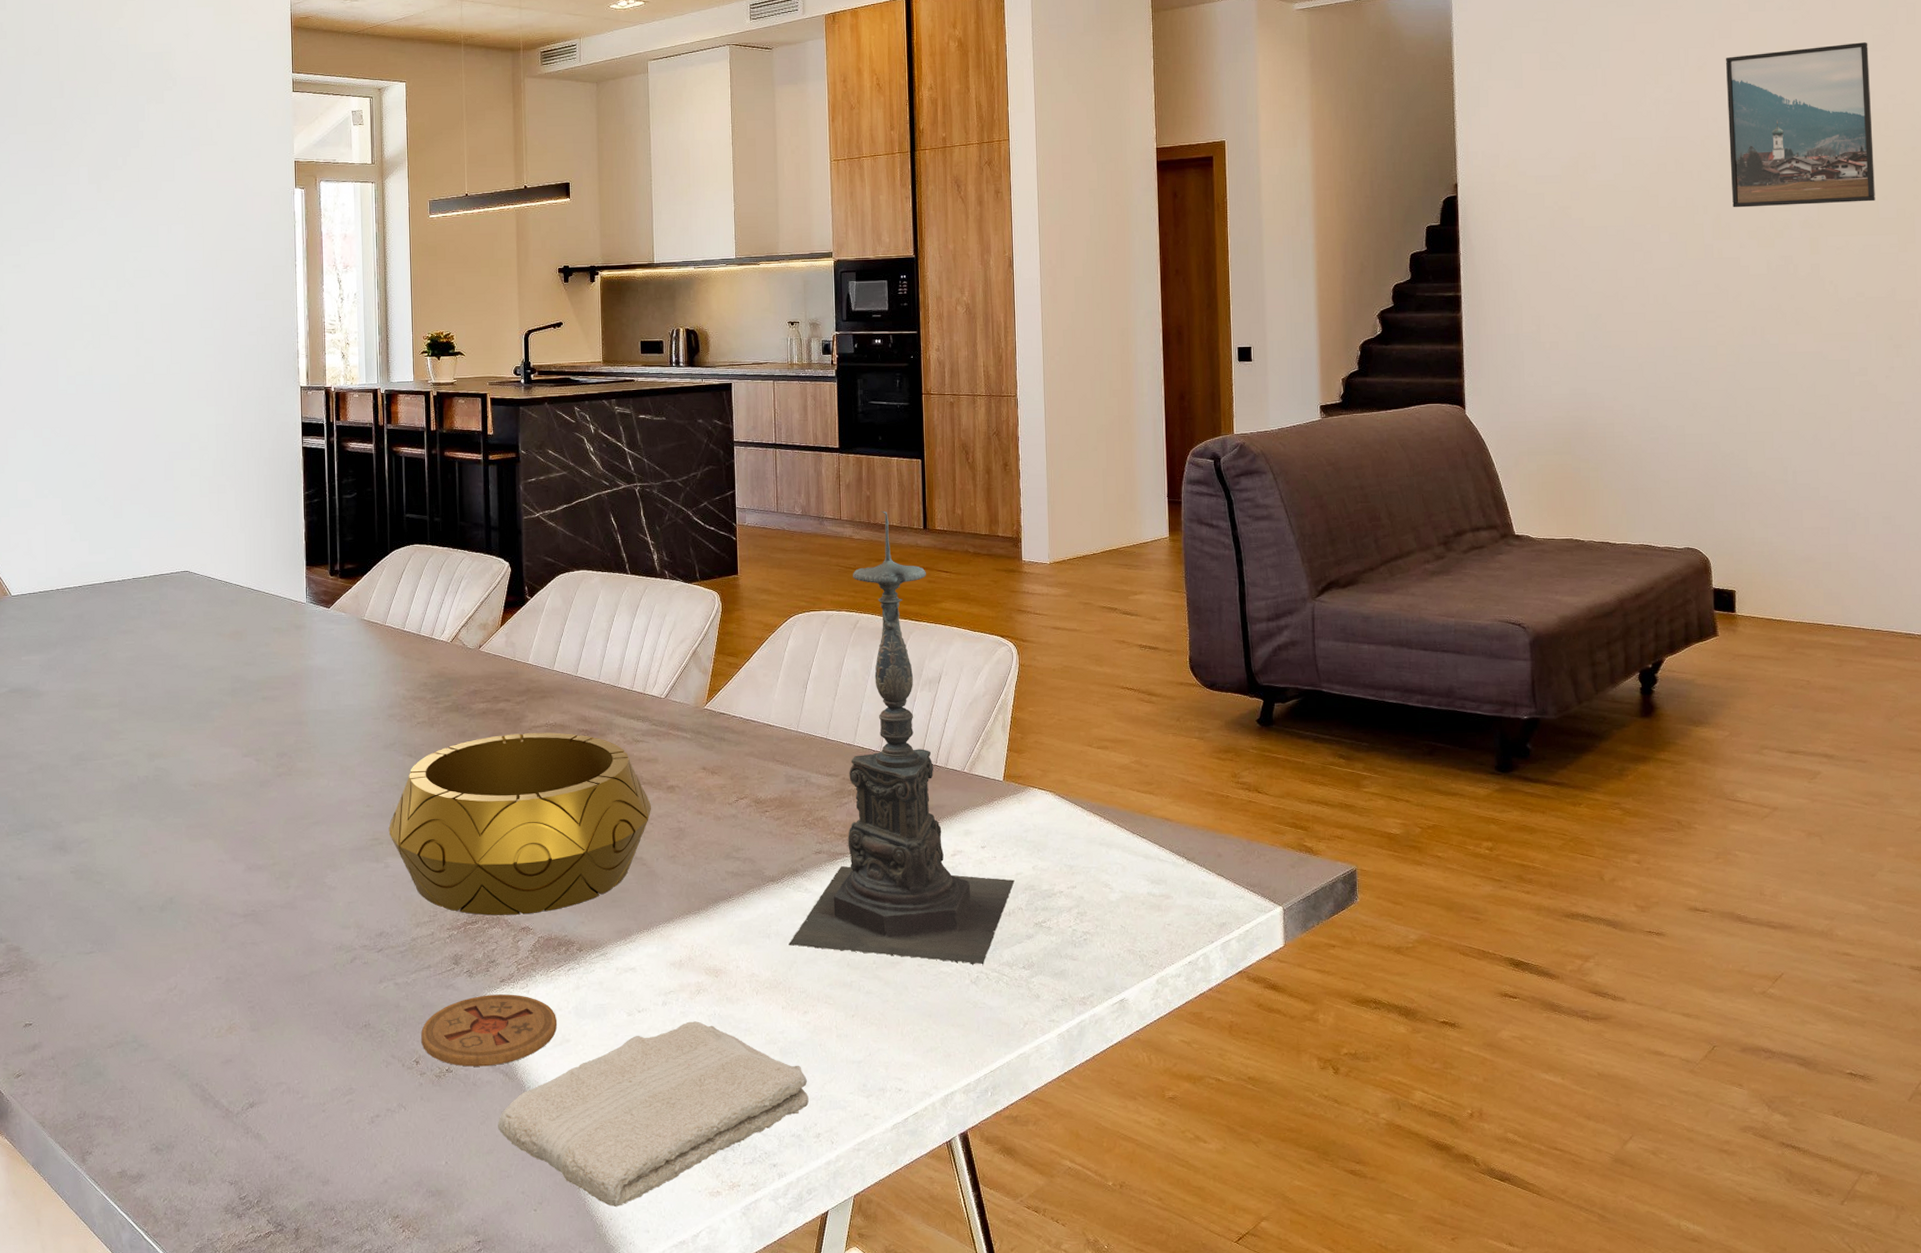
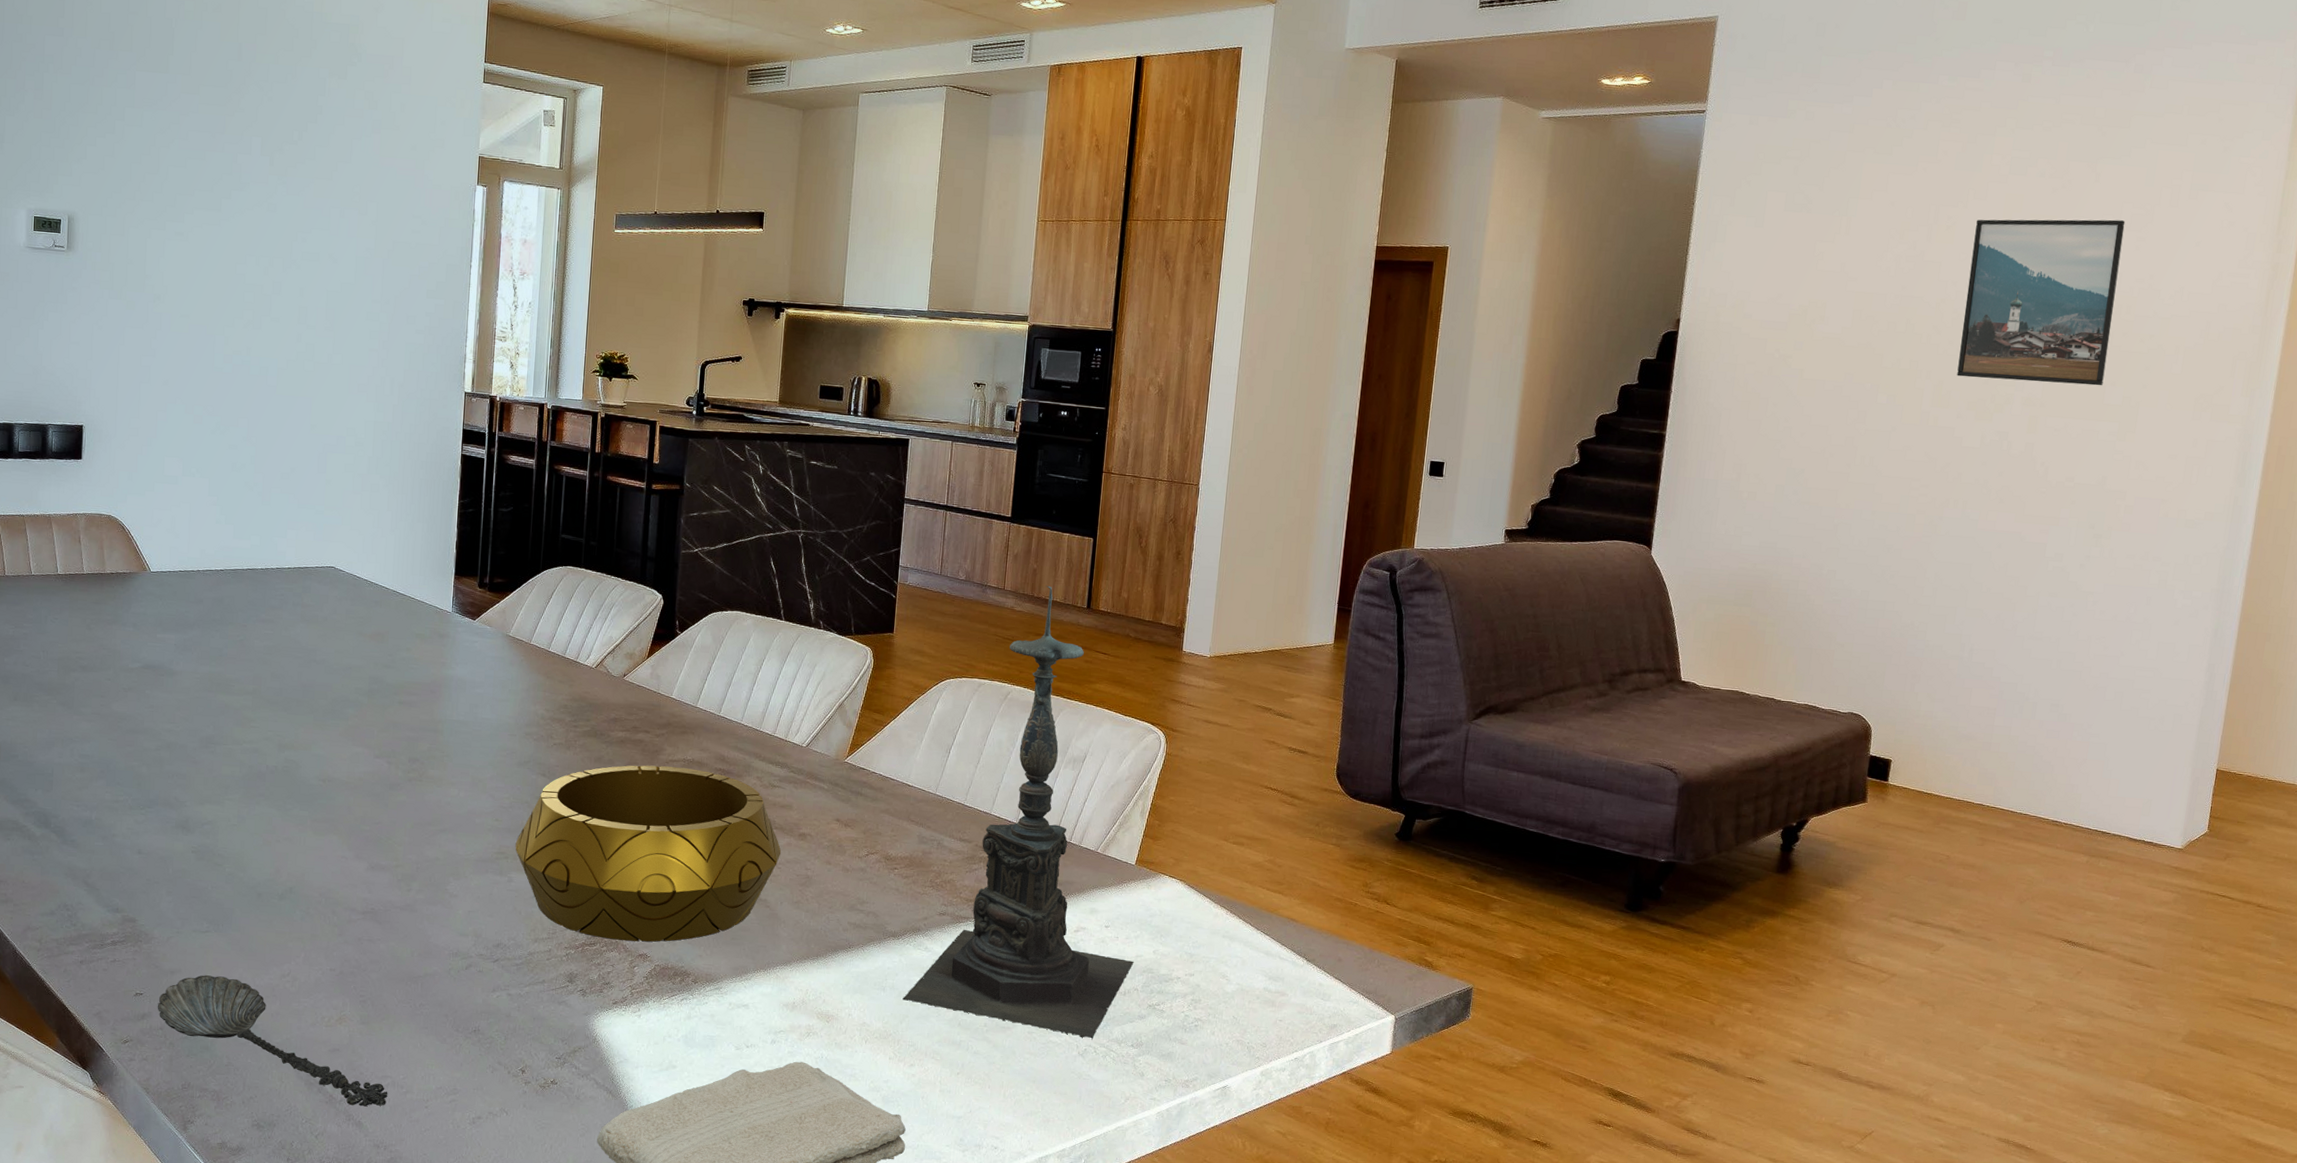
spoon: none [47,997,284,1118] -> present [157,975,388,1107]
coaster: present [421,994,558,1067] -> none [529,1014,666,1083]

